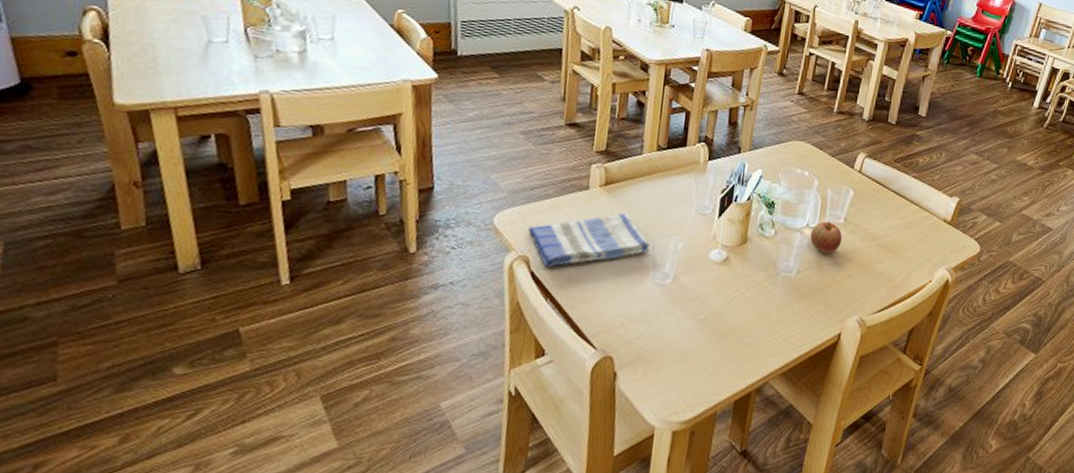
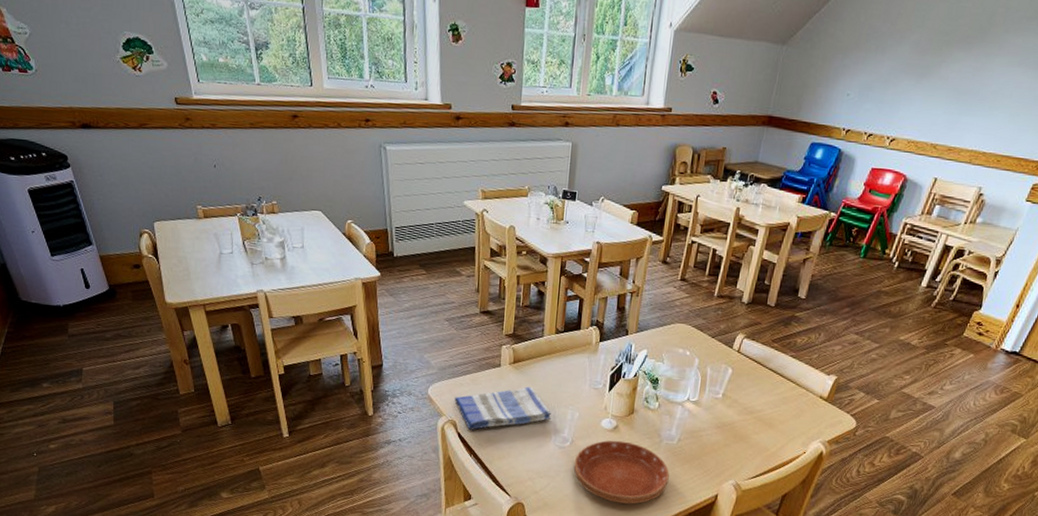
saucer: none [676,274,787,350] -> present [573,440,670,504]
apple: present [810,221,842,254] -> none [690,396,720,425]

